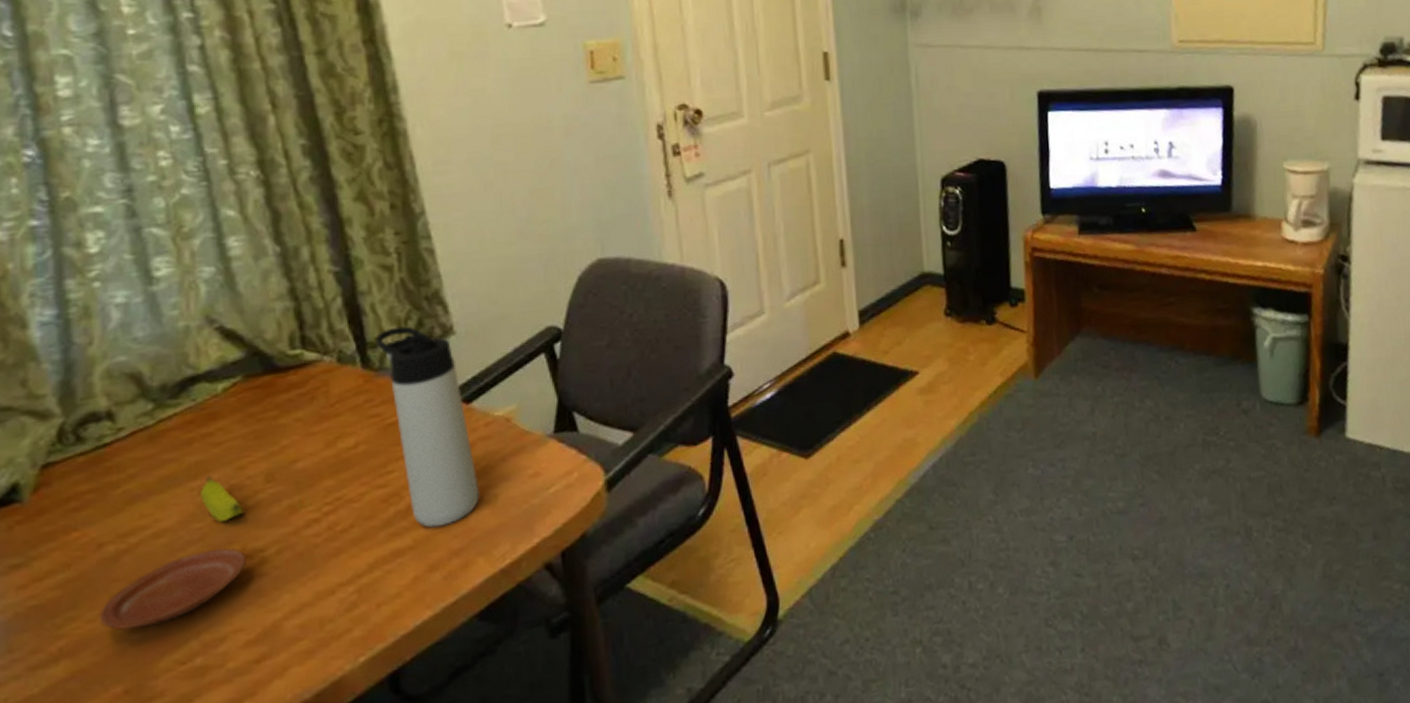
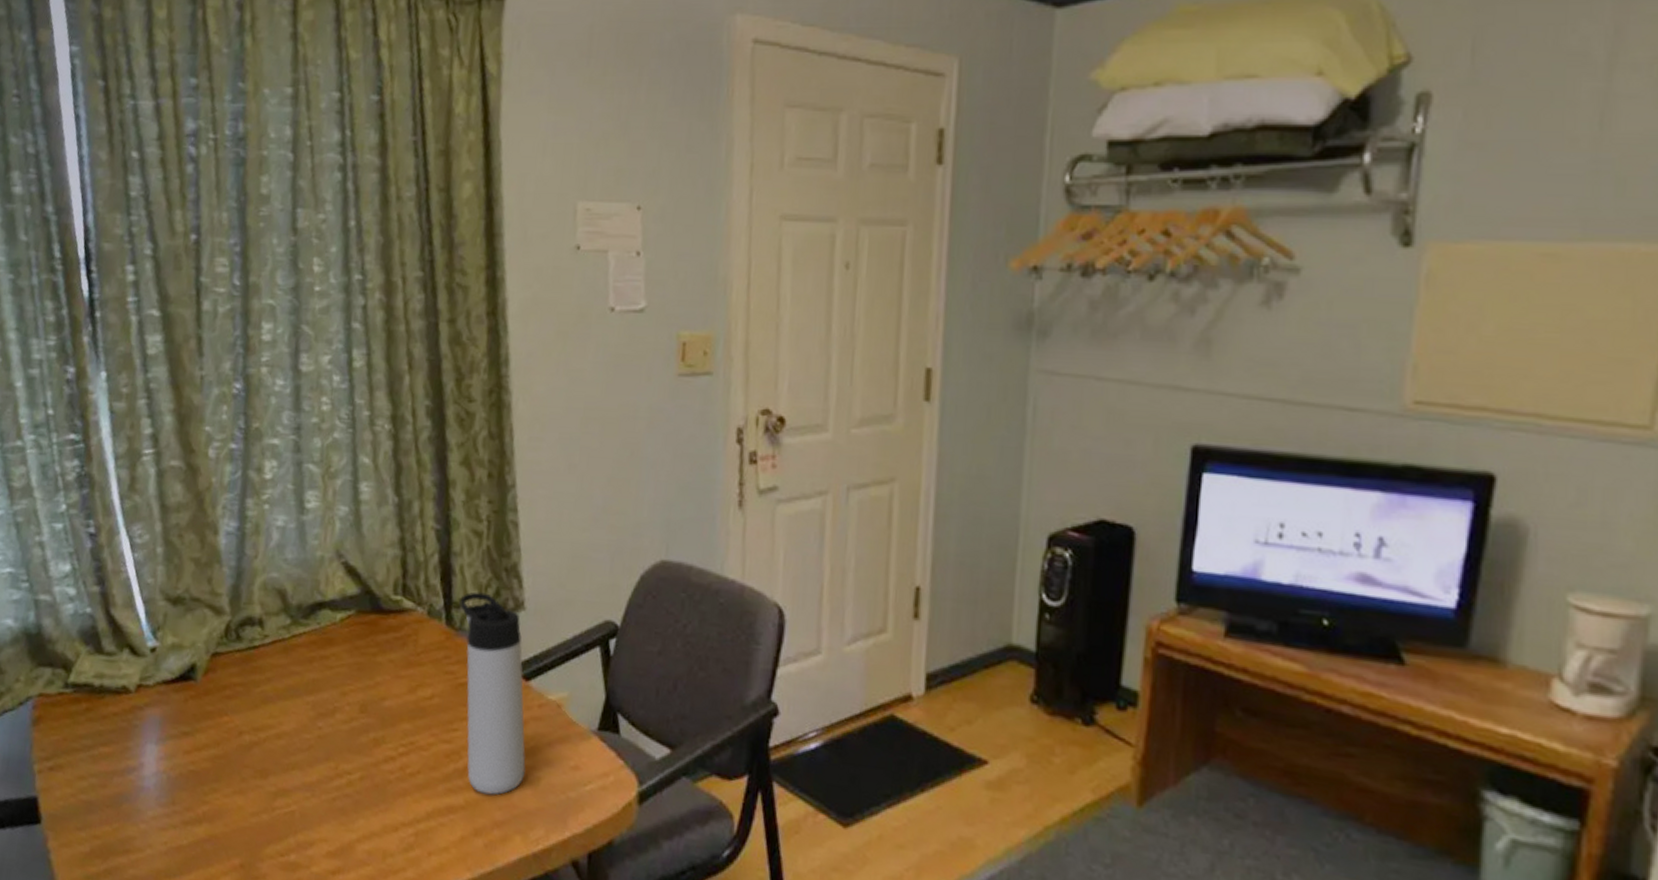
plate: present [98,548,246,631] -> none [232,759,337,815]
banana: present [201,476,245,522] -> none [312,694,342,740]

